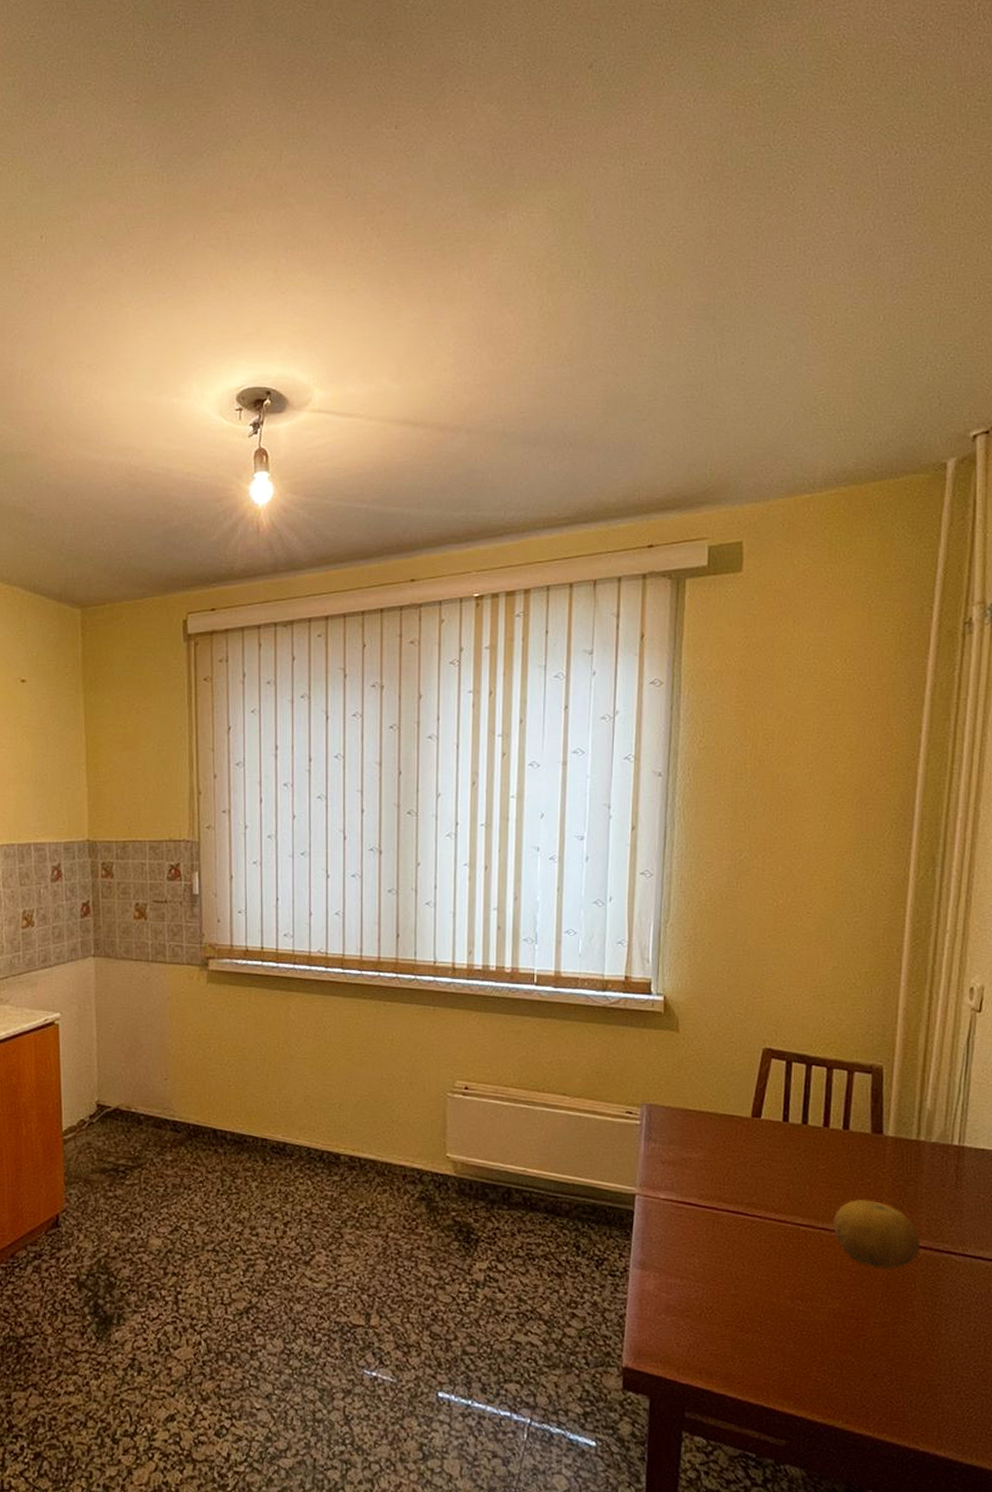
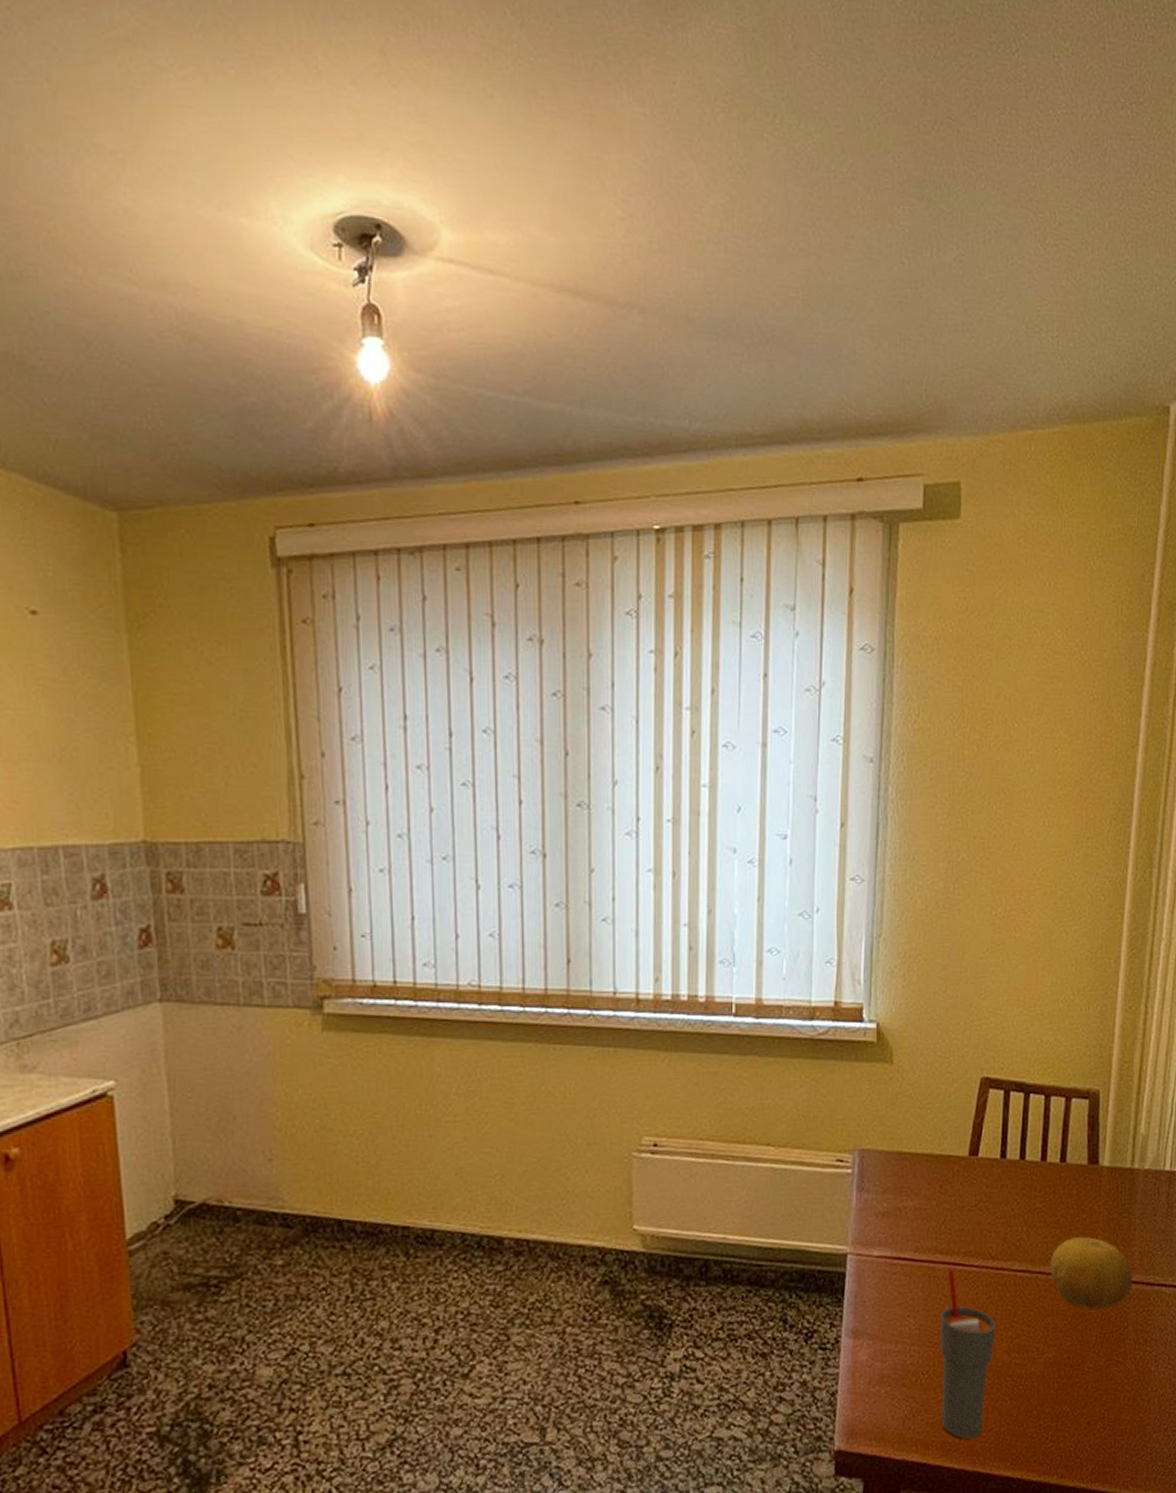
cup: none [723,1217,780,1375] -> present [940,1268,997,1440]

